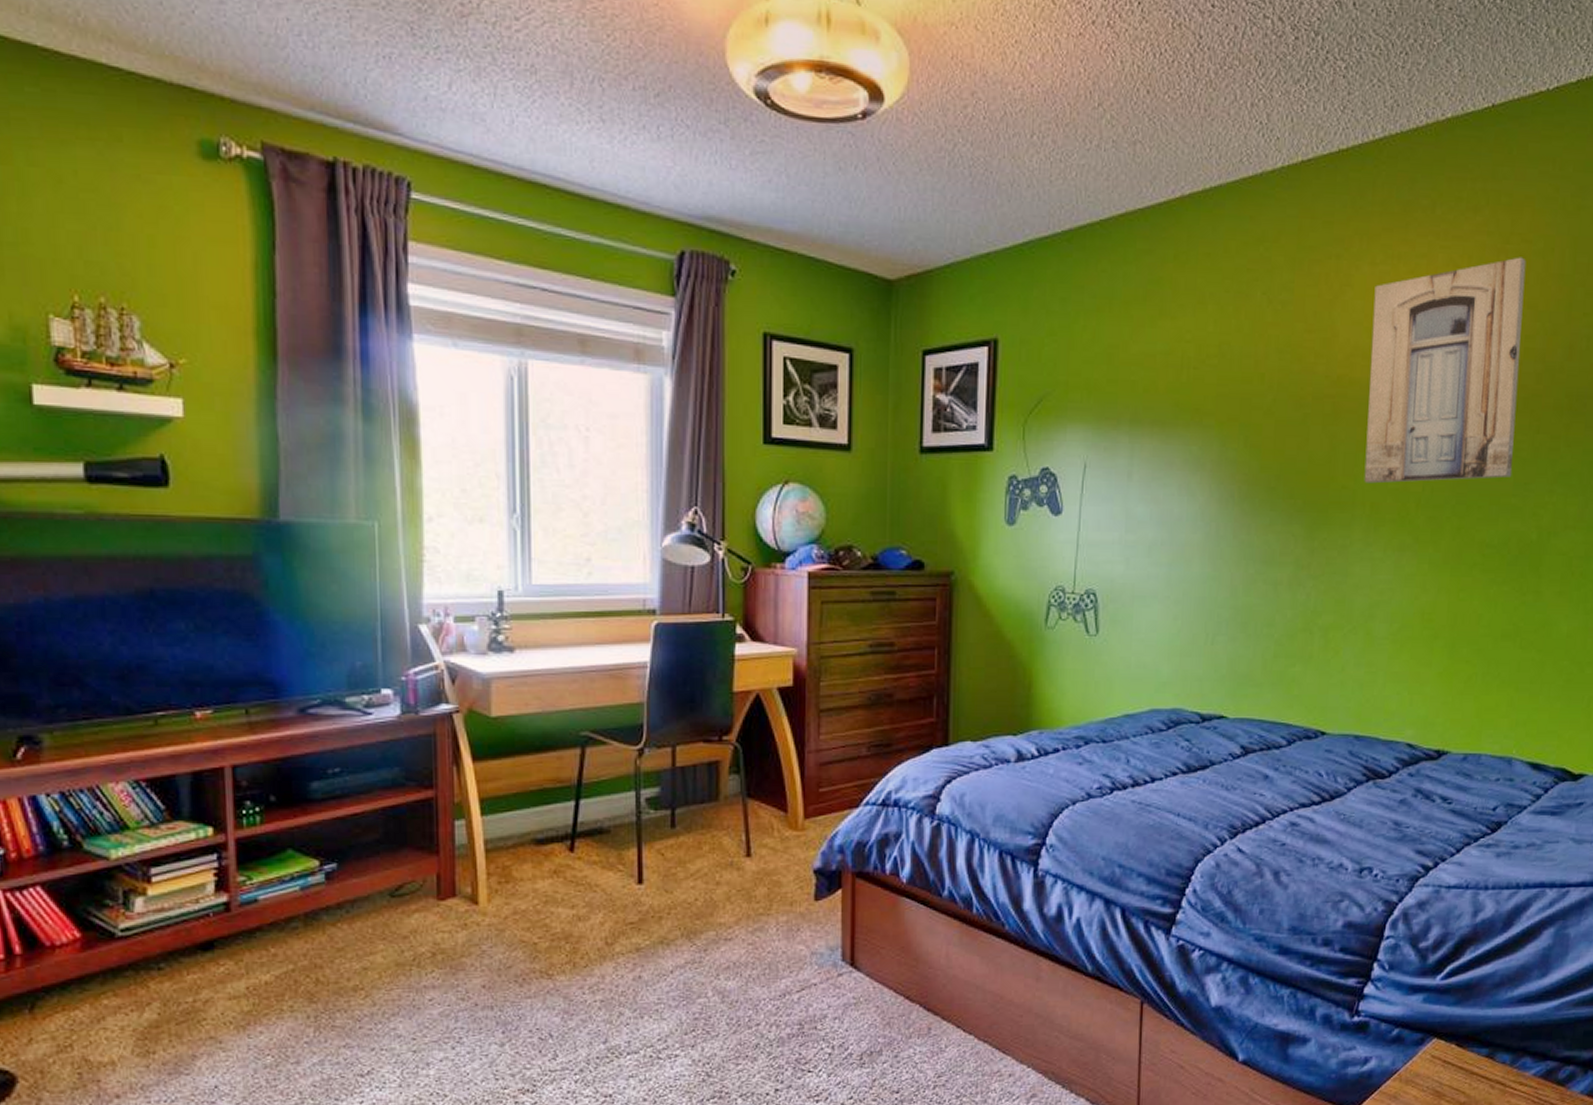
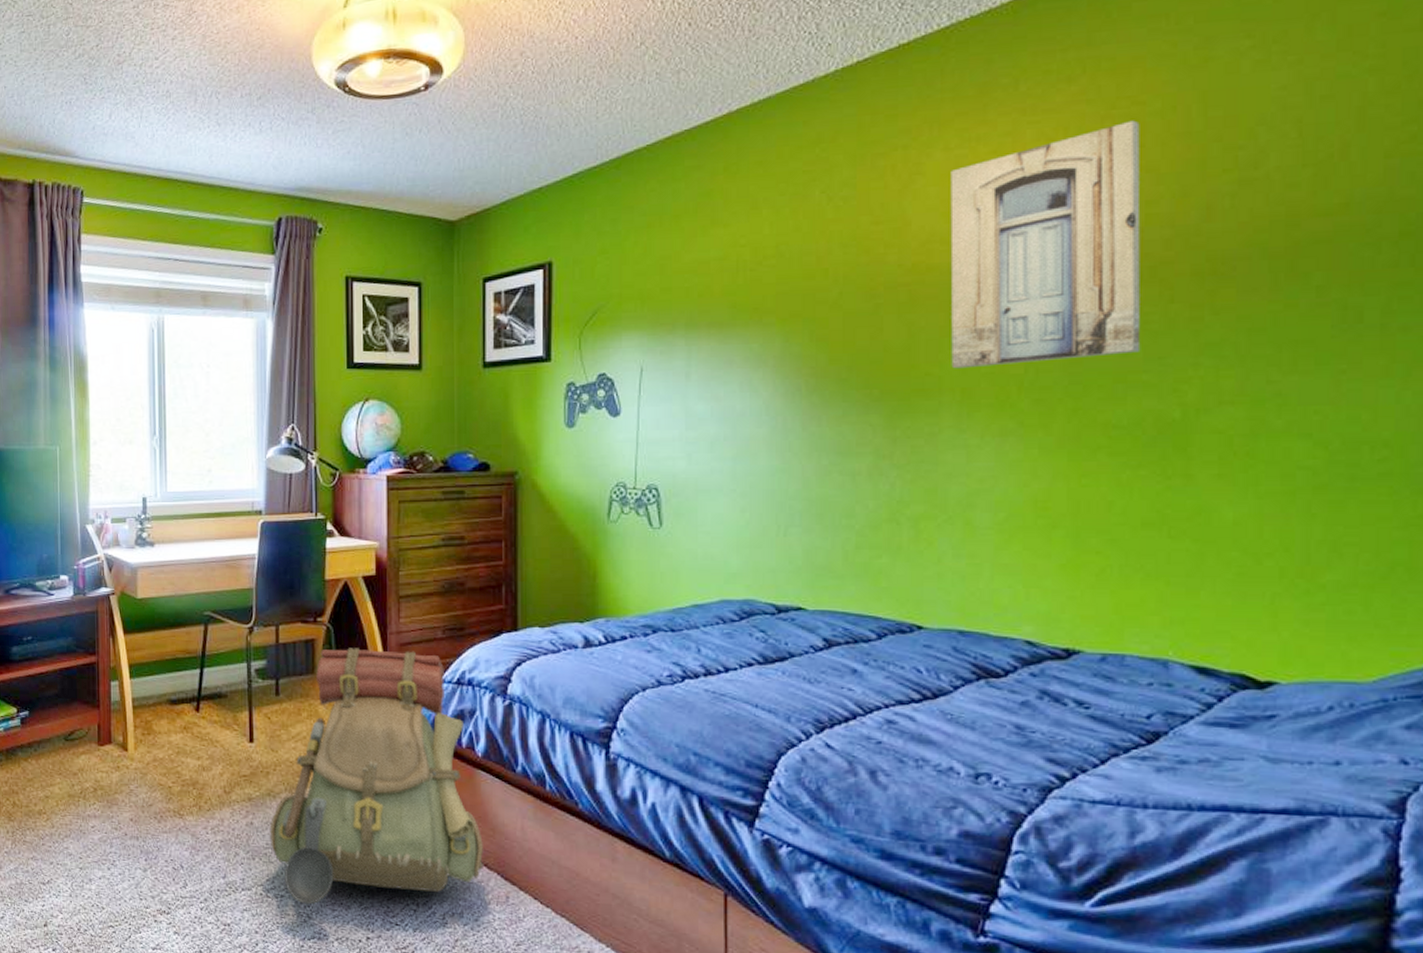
backpack: none [662,769,905,1062] -> present [269,648,483,905]

